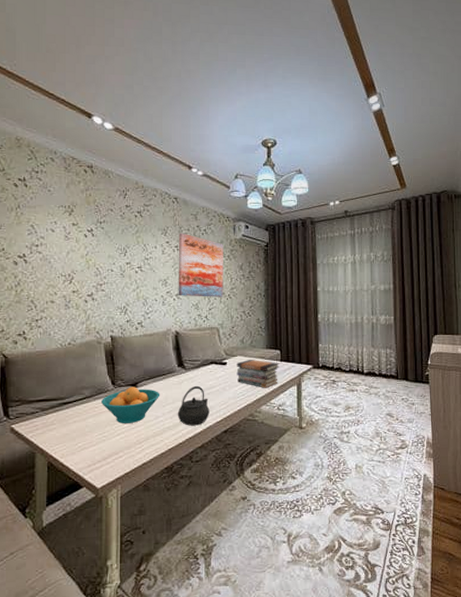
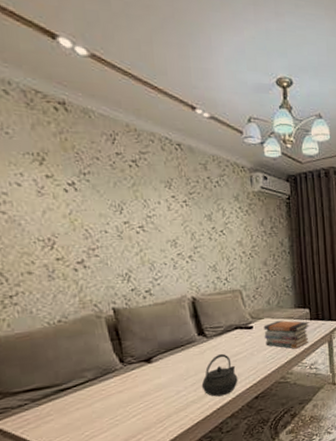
fruit bowl: present [101,387,160,423] -> none [109,362,180,404]
wall art: present [178,233,223,297] -> none [186,185,244,258]

